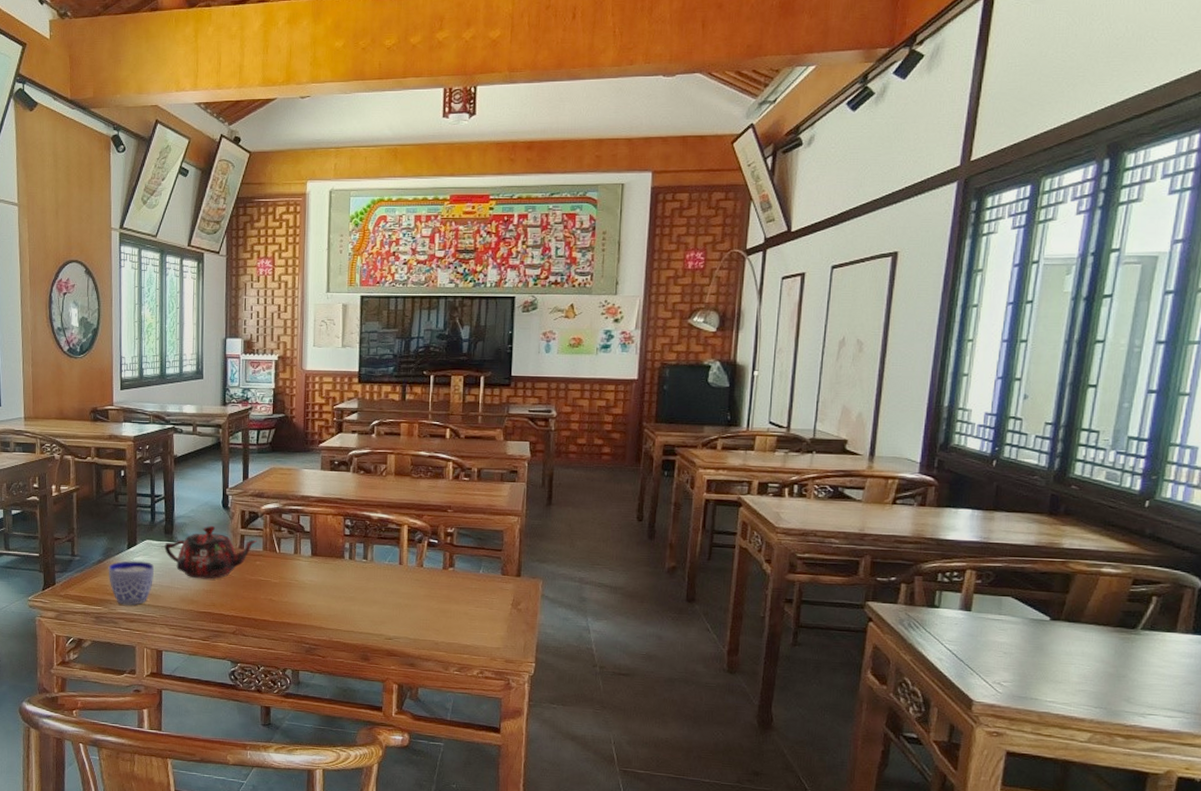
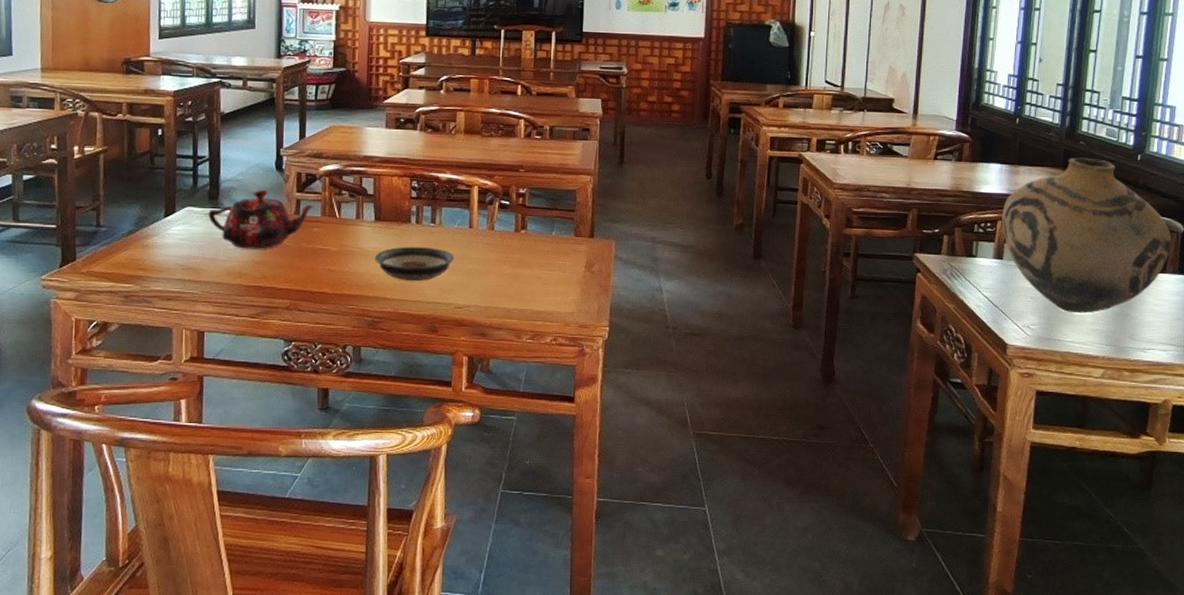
cup: present [108,560,155,605] -> none [140,229,197,281]
saucer: none [311,580,385,613] -> present [374,246,455,282]
vase: none [971,503,1185,672] -> present [1001,157,1171,314]

